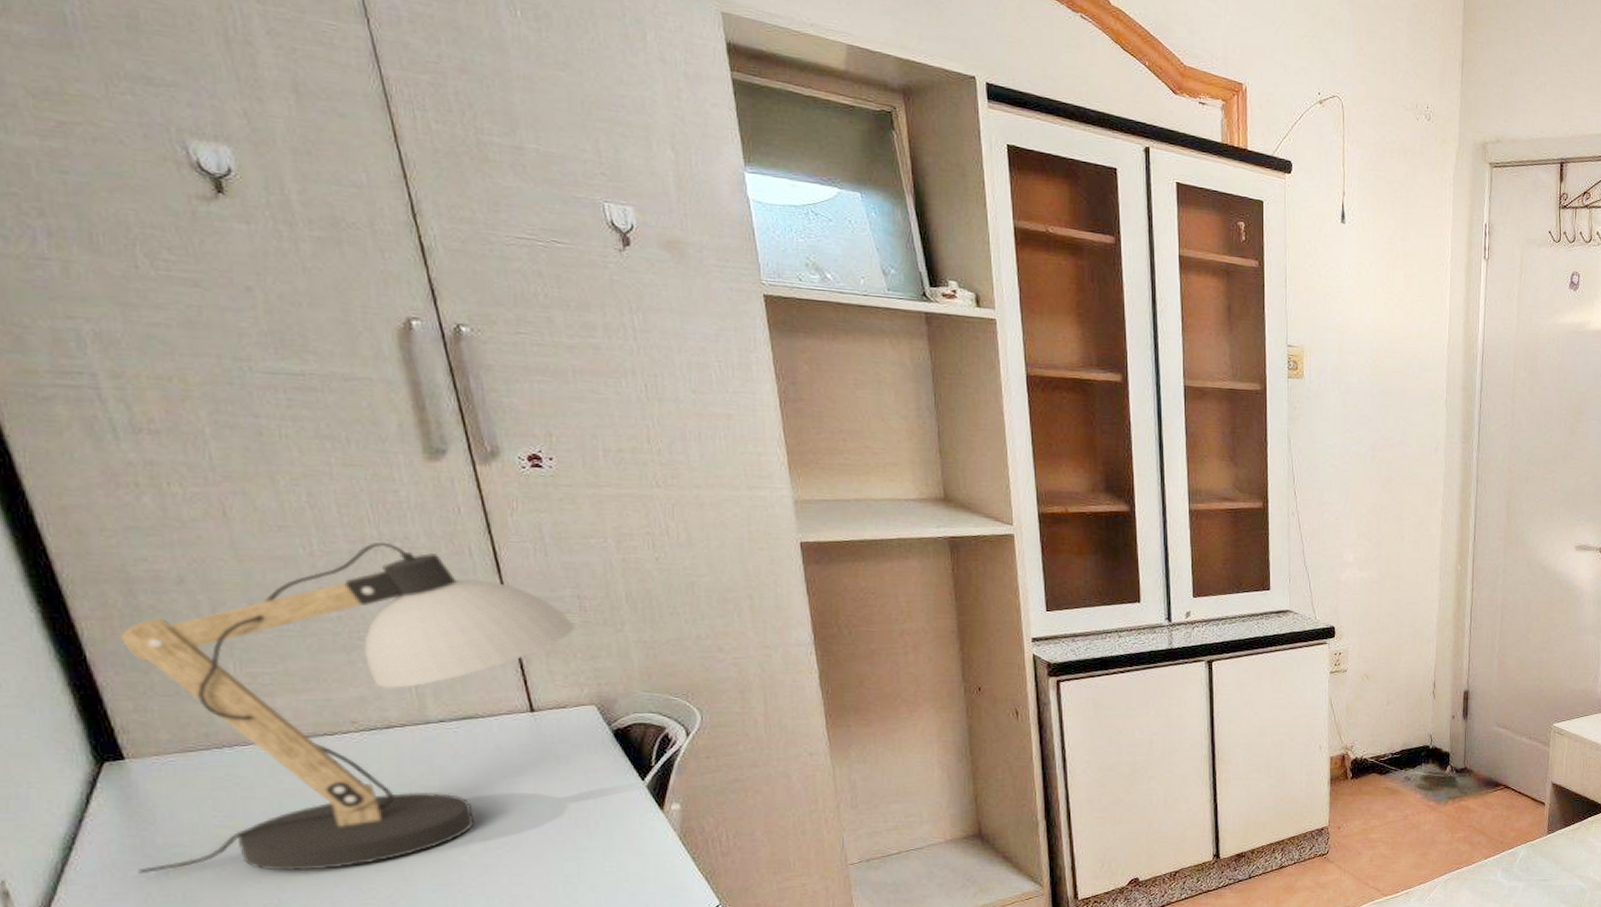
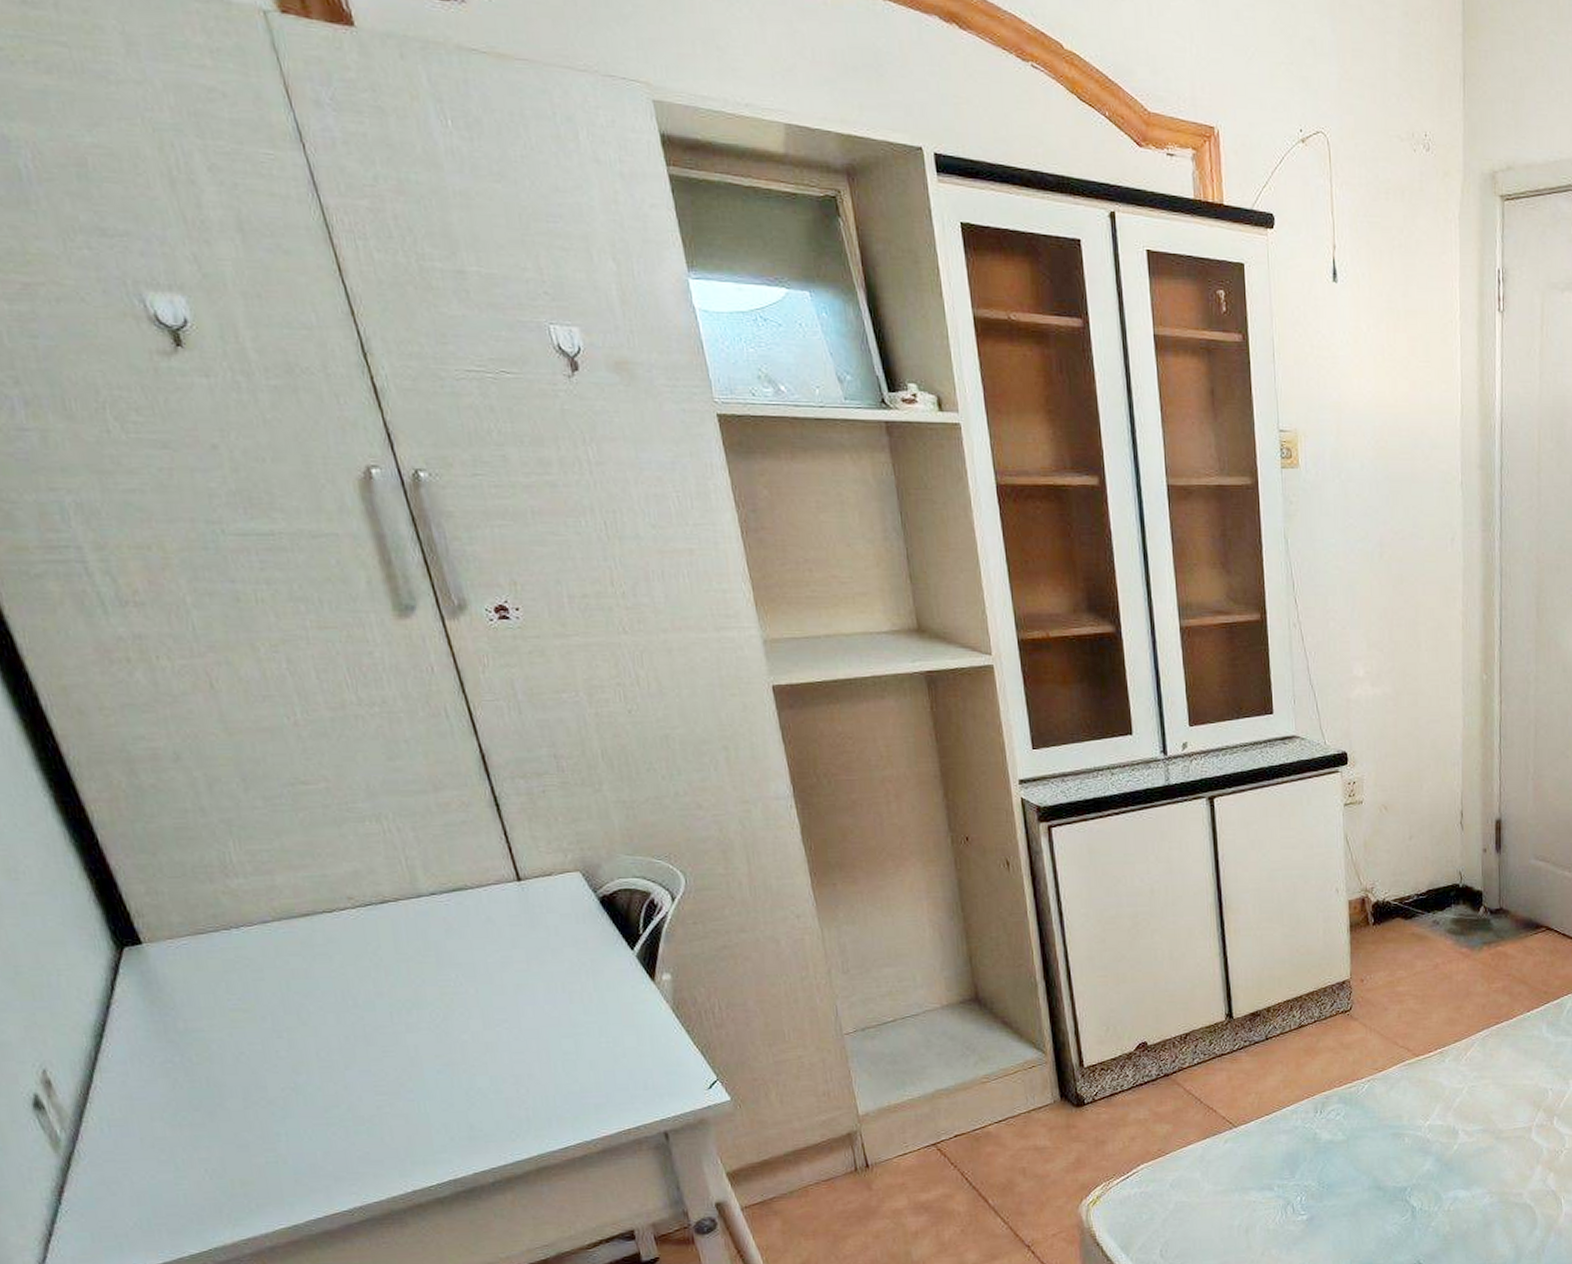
desk lamp: present [119,541,577,875] -> none [126,707,556,1061]

